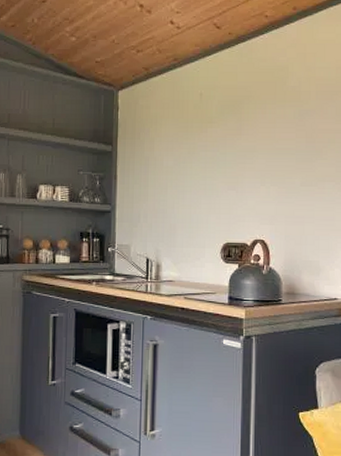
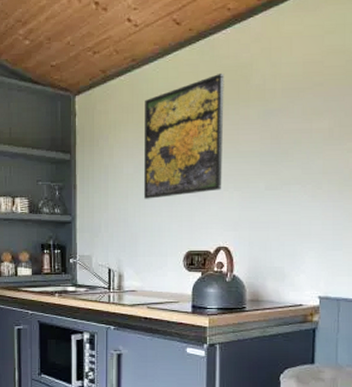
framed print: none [182,75,262,191] -> present [143,74,224,199]

